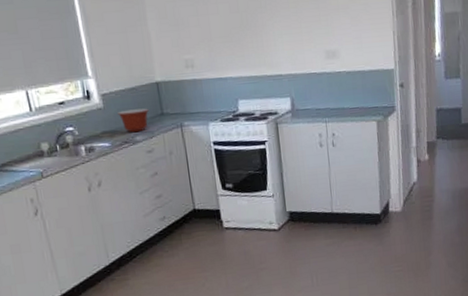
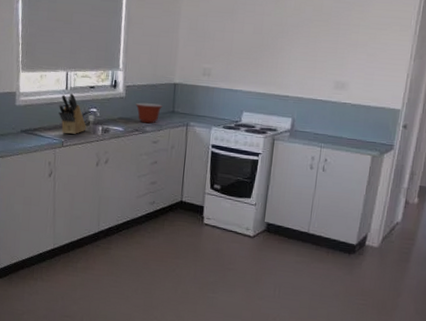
knife block: none [26,114,66,163] -> present [58,93,86,135]

